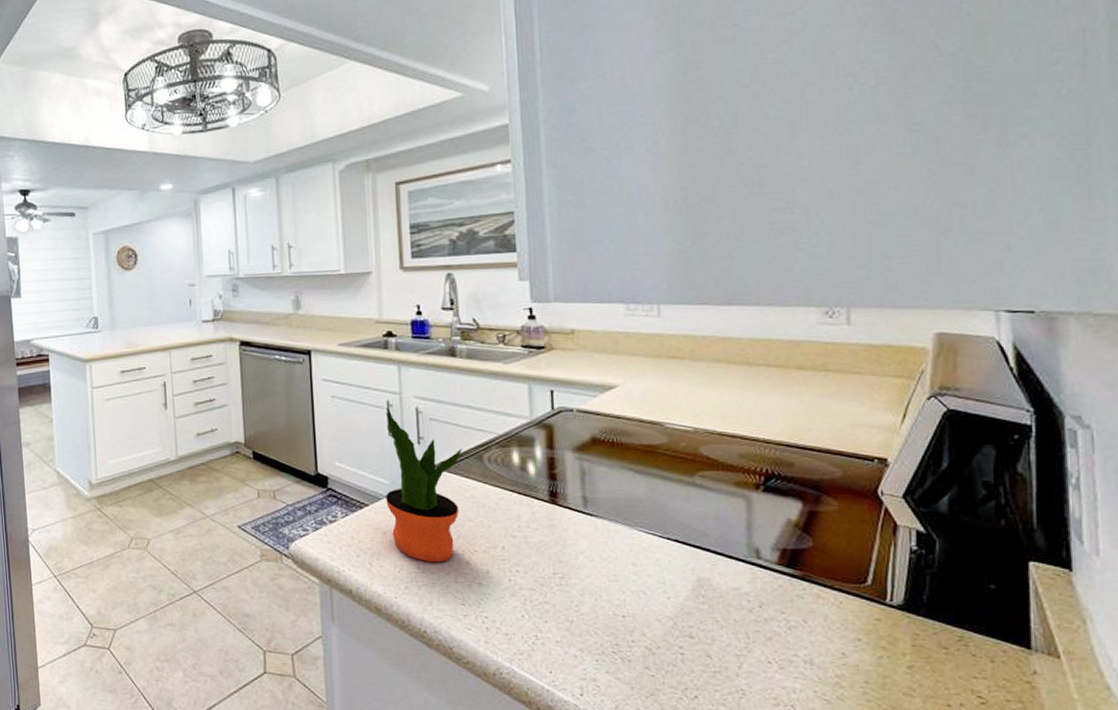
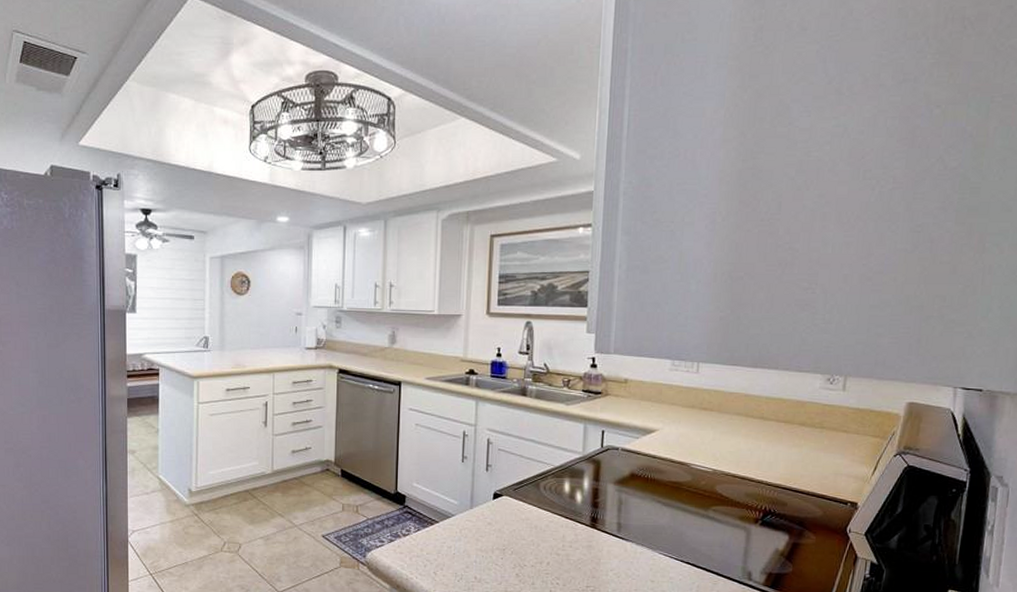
potted plant: present [386,407,463,563] -> none [454,437,524,574]

